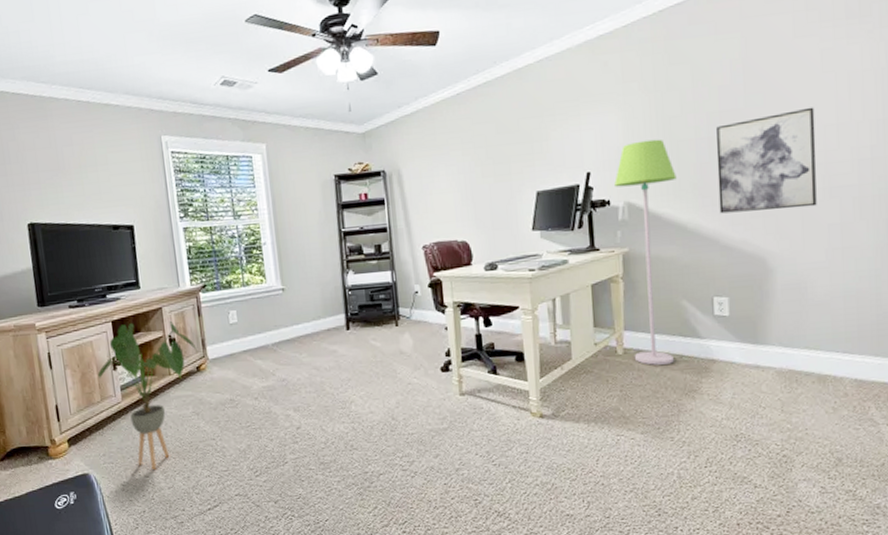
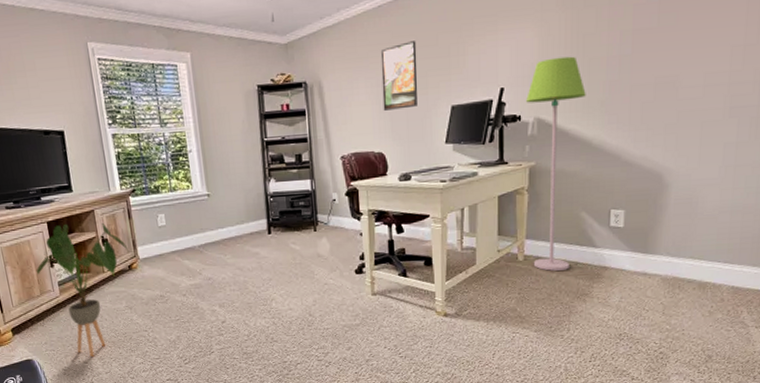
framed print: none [460,127,501,198] -> present [380,41,418,111]
wall art: present [716,107,817,214] -> none [624,27,725,131]

